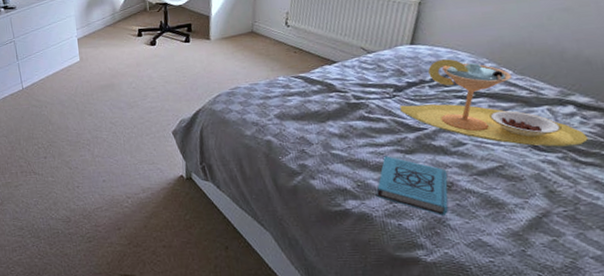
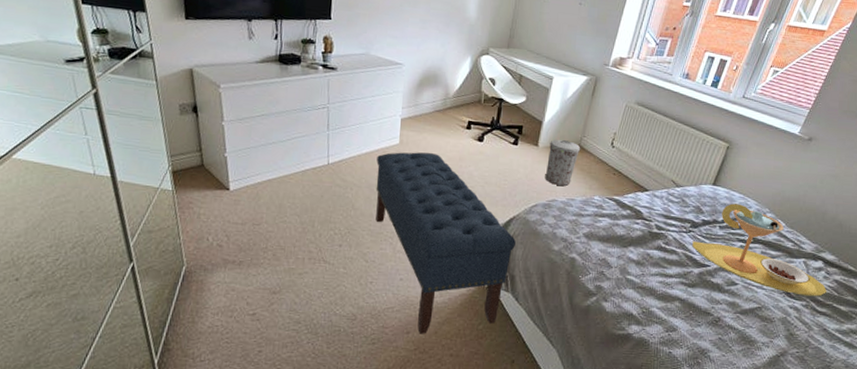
bench: none [63,63,207,229] -> present [376,152,516,334]
trash can: none [221,29,254,73] -> present [545,140,581,186]
book: present [376,156,449,217] -> none [657,286,718,348]

